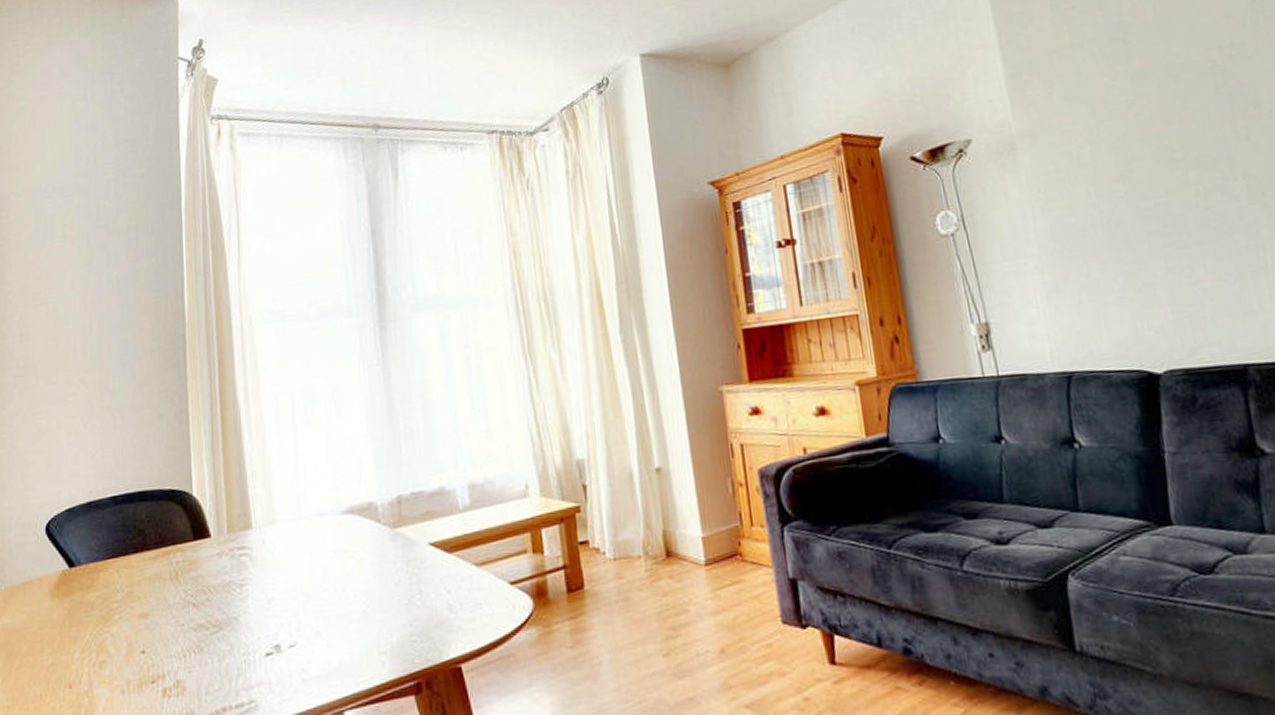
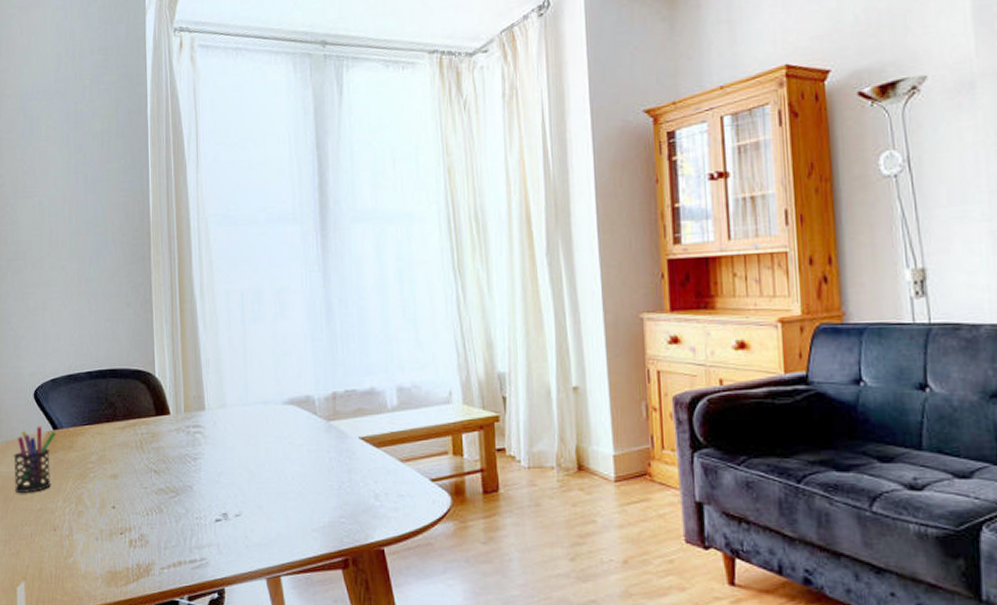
pen holder: none [19,565,73,647] -> present [13,426,56,493]

